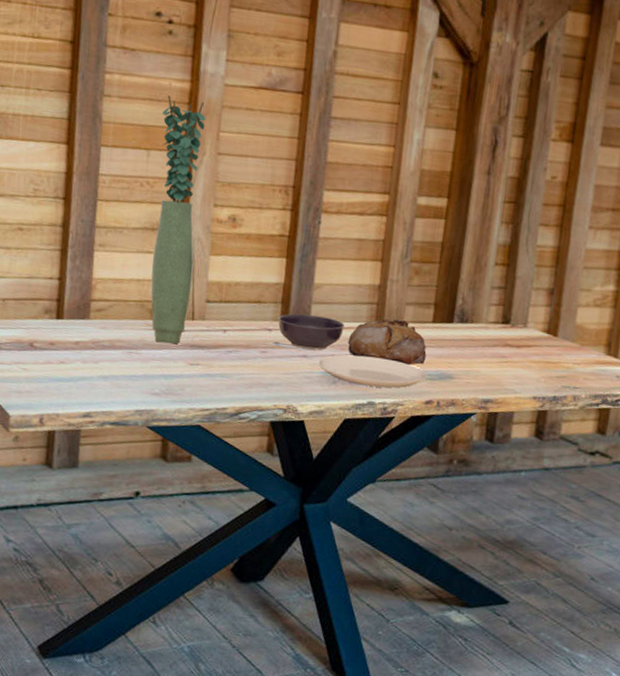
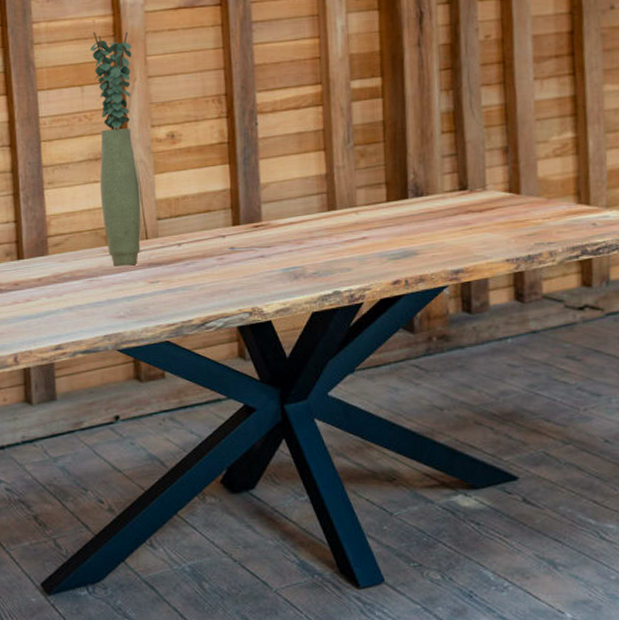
bowl: present [278,313,345,351] -> none [230,214,298,249]
plate: present [319,355,427,389] -> none [277,245,389,276]
bread: present [347,319,427,365] -> none [303,204,386,249]

